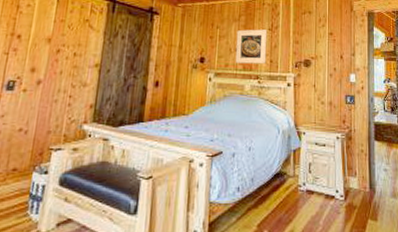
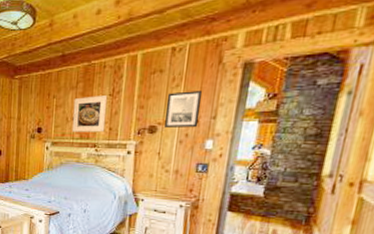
wall art: none [316,30,343,63] -> present [164,90,203,128]

